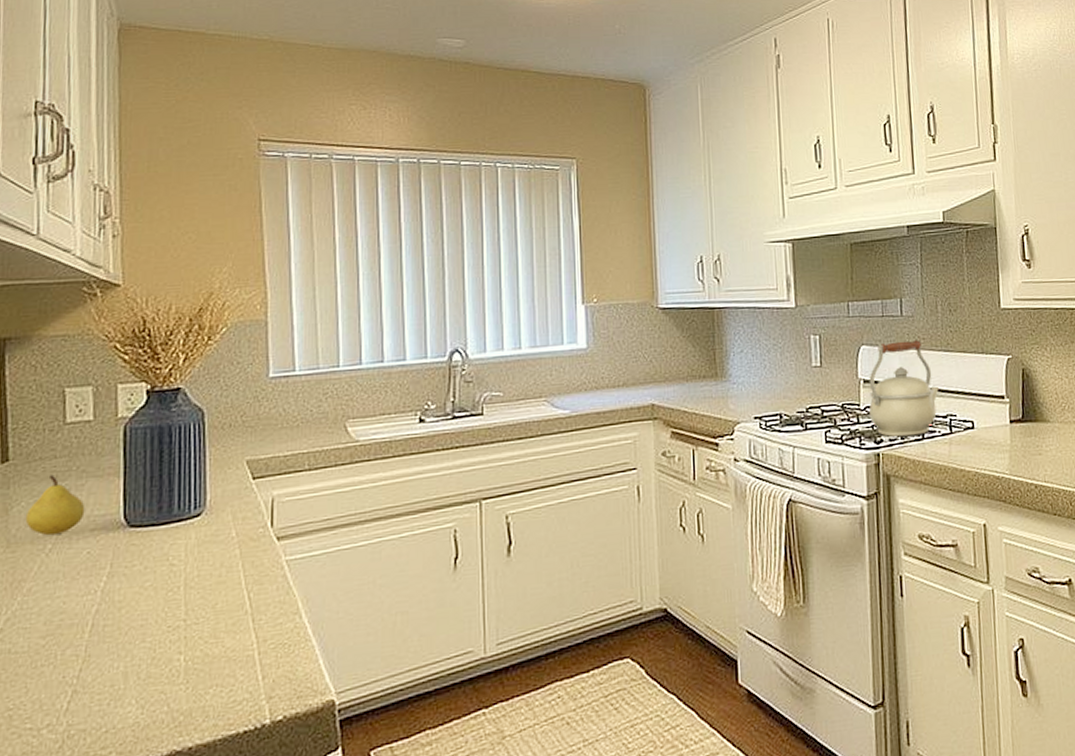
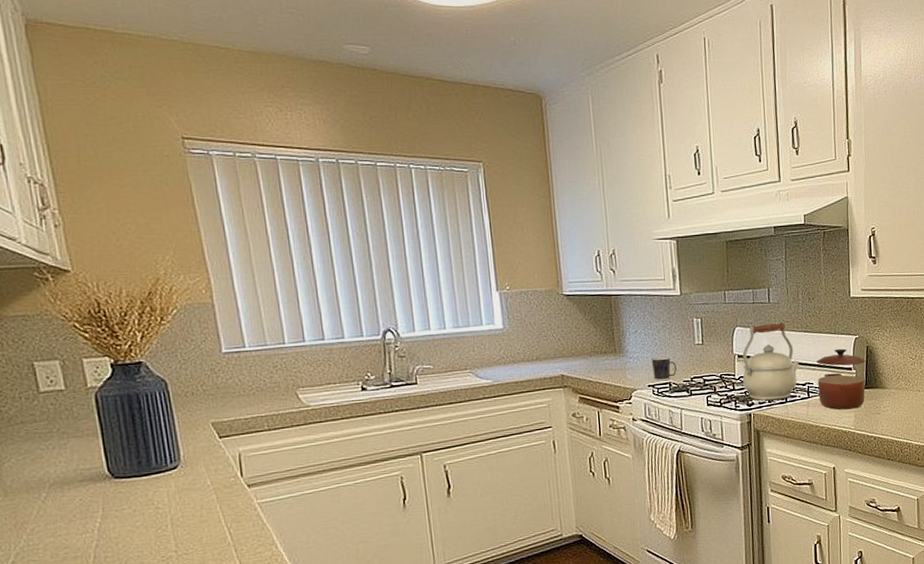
fruit: present [25,474,86,536] -> none [17,436,72,487]
mug: none [759,382,789,413] -> present [651,357,677,382]
saucepan: none [959,371,1022,449] -> present [816,348,866,410]

